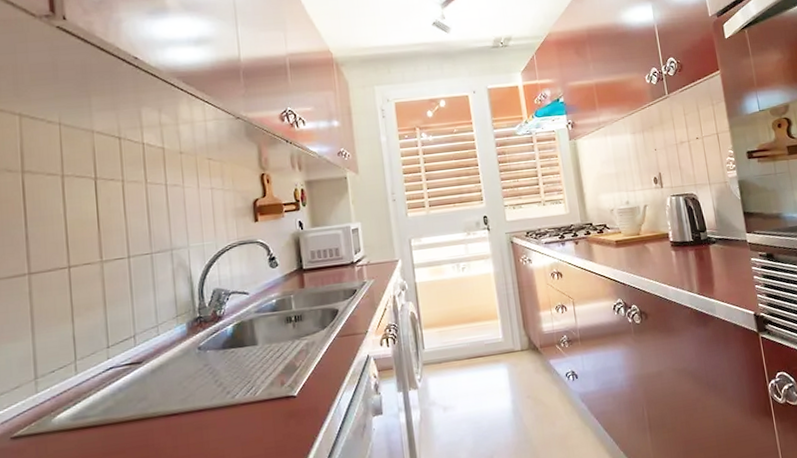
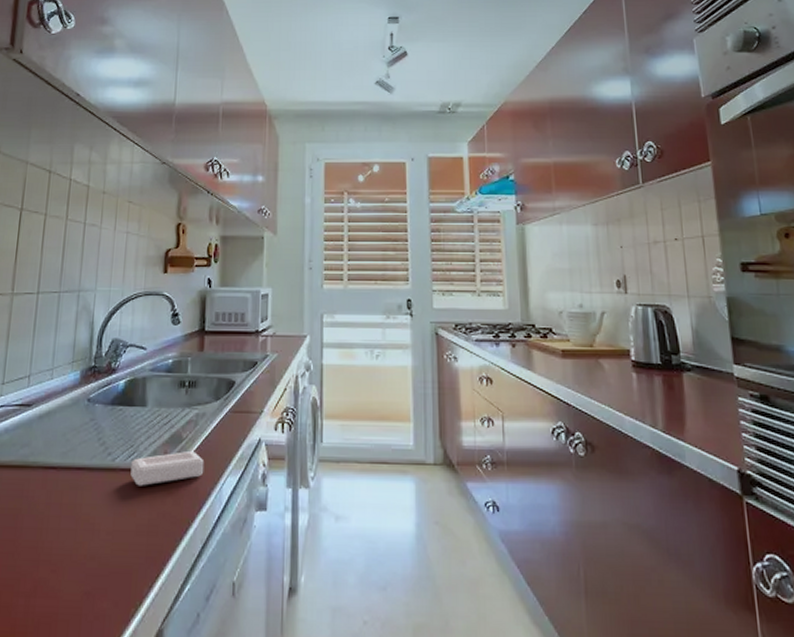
soap bar: none [251,375,321,416] -> present [130,450,205,486]

